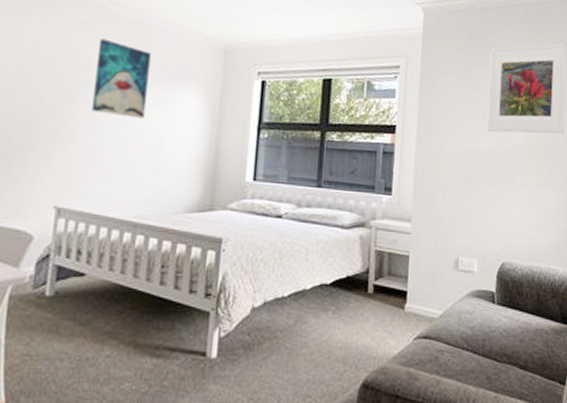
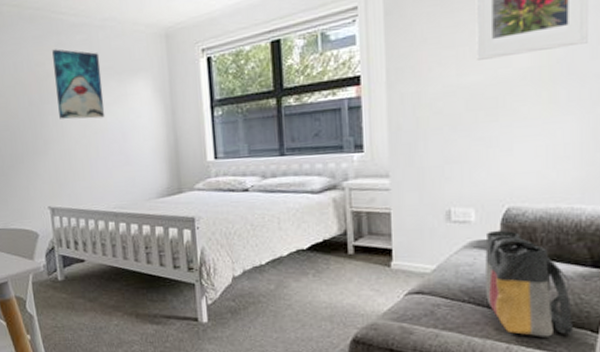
tote bag: none [481,282,546,387] -> present [485,230,572,337]

